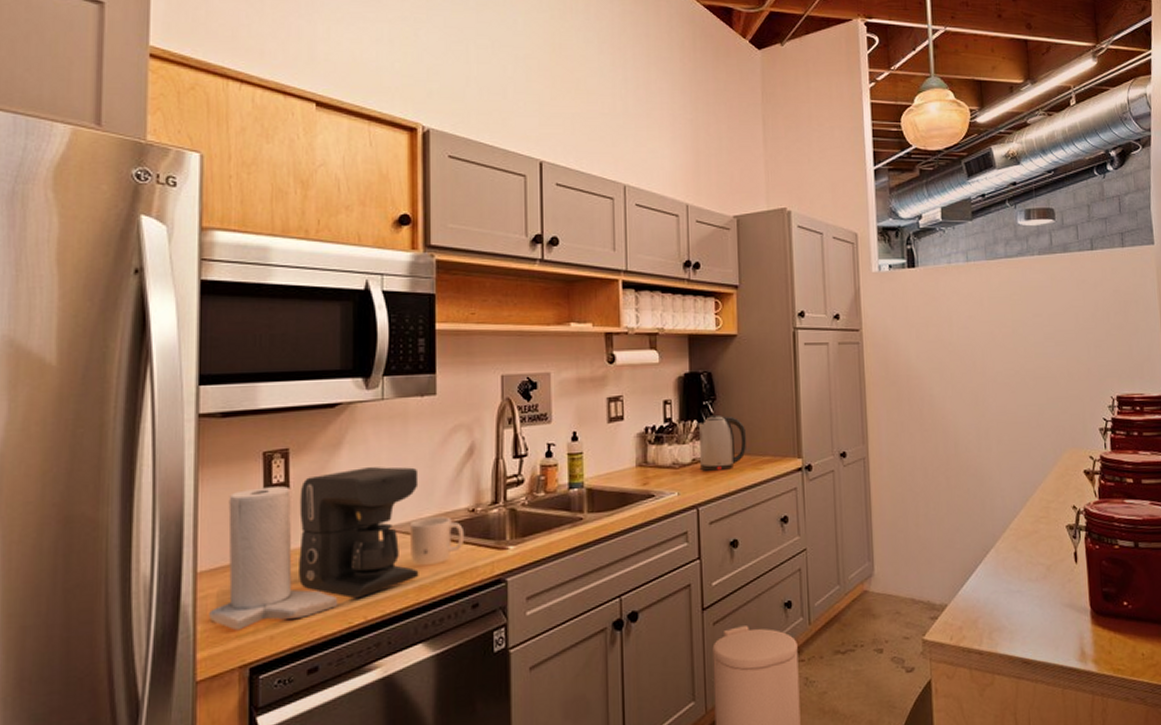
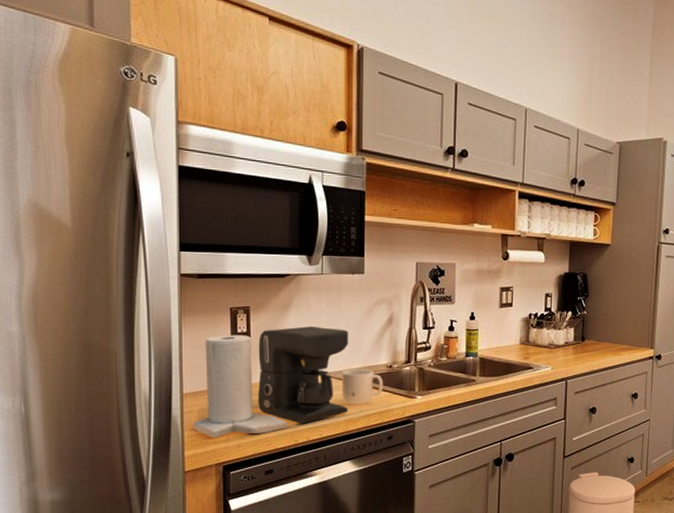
kettle: present [698,414,746,472] -> none [570,308,610,354]

